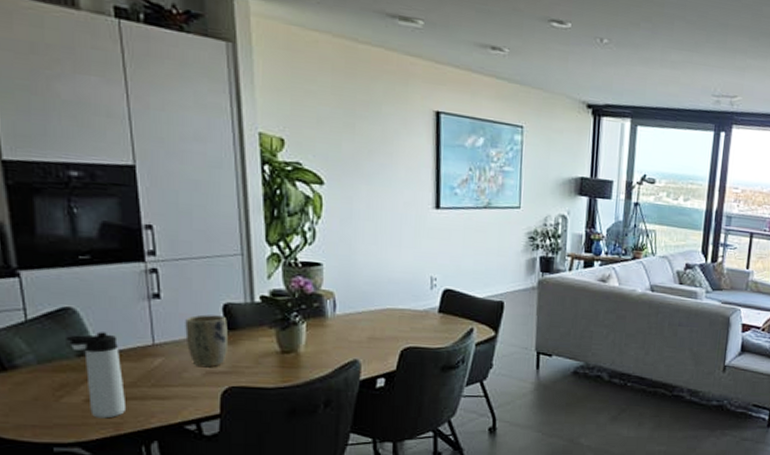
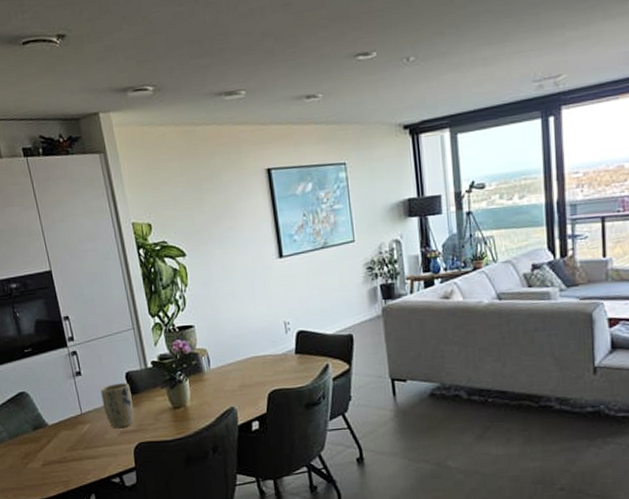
thermos bottle: present [66,332,125,419] -> none [24,408,70,479]

